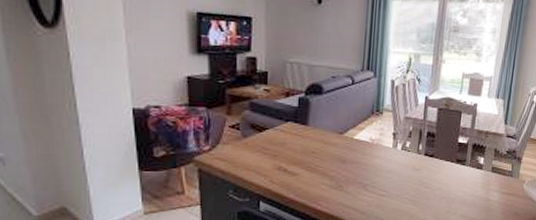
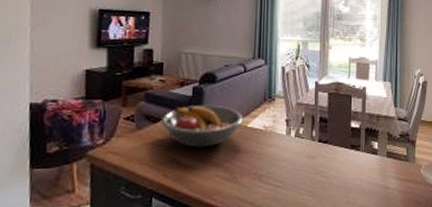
fruit bowl: none [267,115,350,157] -> present [161,104,243,148]

